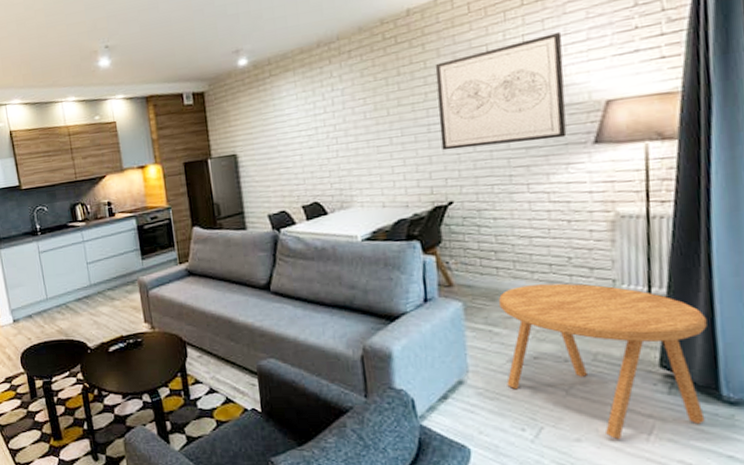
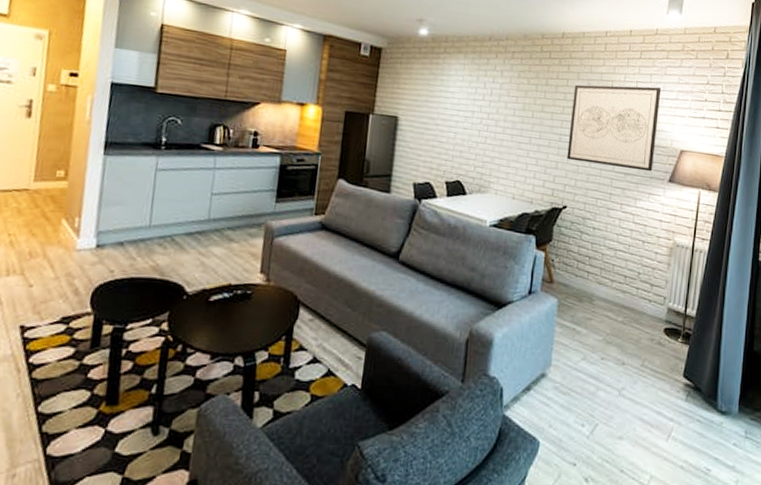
side table: present [499,283,708,439] -> none [578,291,717,439]

